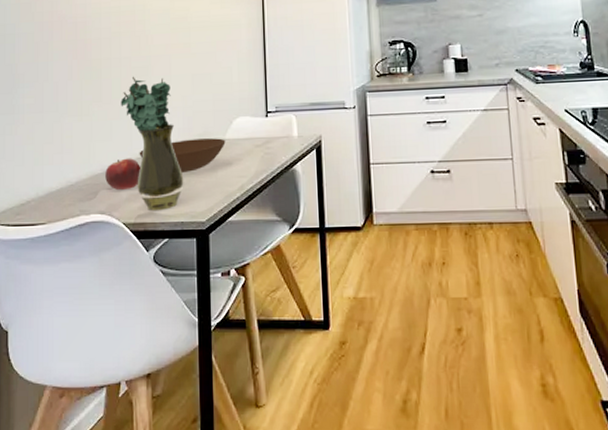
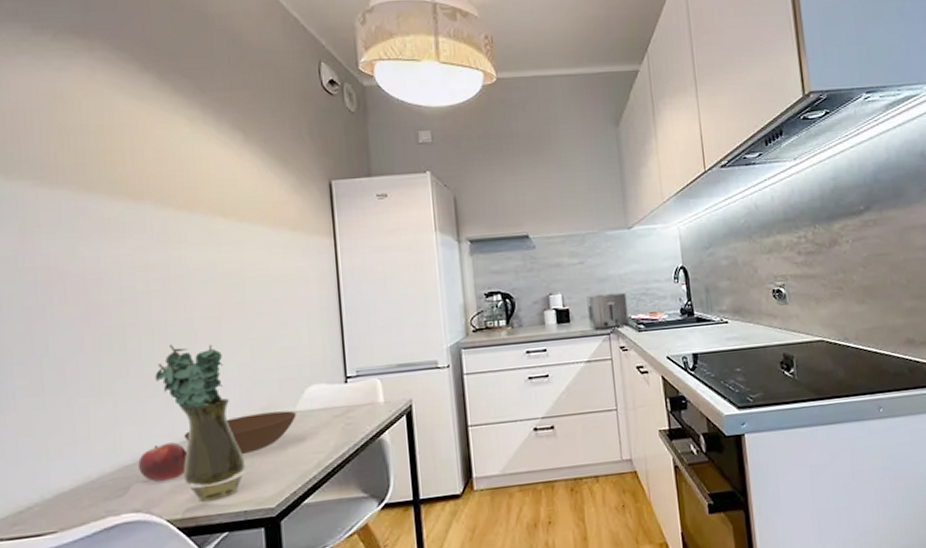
toaster: none [485,44,527,81] -> present [587,292,629,331]

